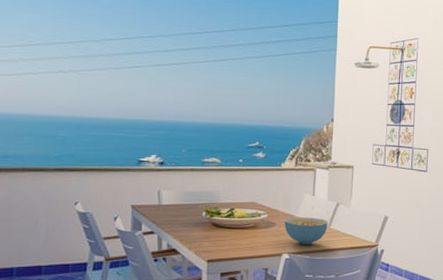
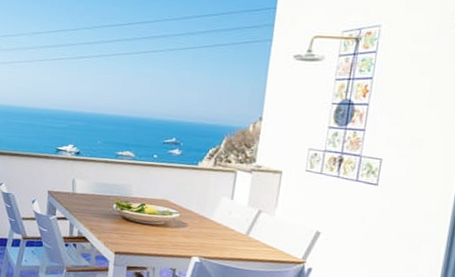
cereal bowl: present [284,217,328,245] -> none [196,219,246,251]

